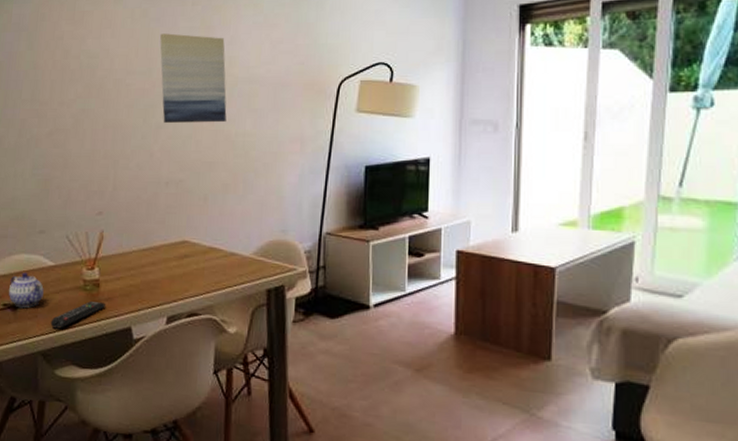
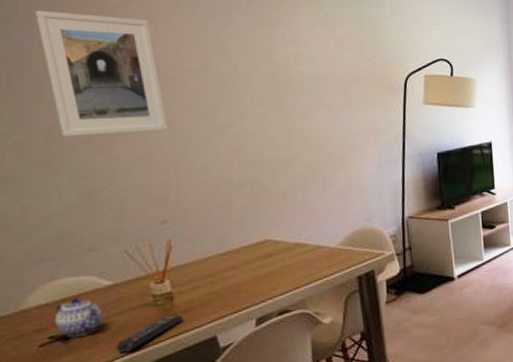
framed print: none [23,19,113,130] -> present [34,10,168,137]
wall art: present [159,33,227,124] -> none [213,29,298,123]

